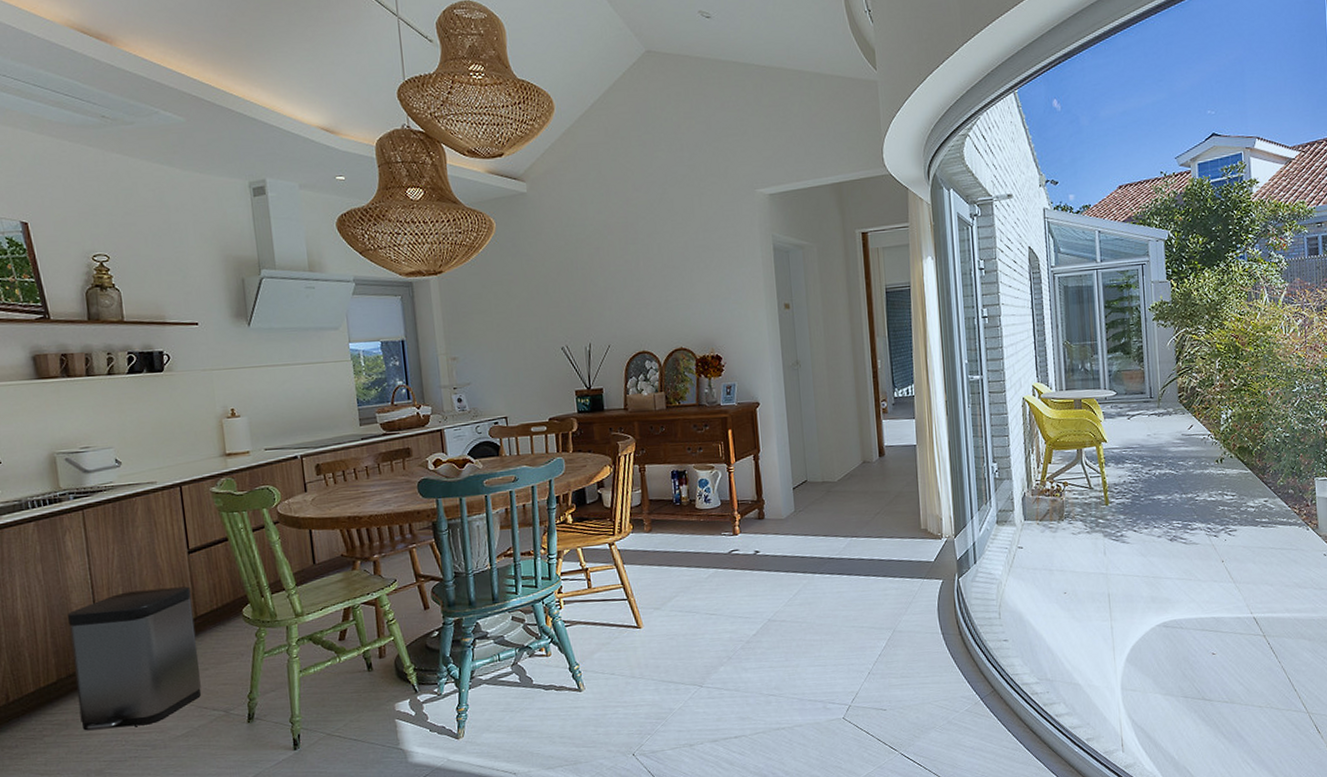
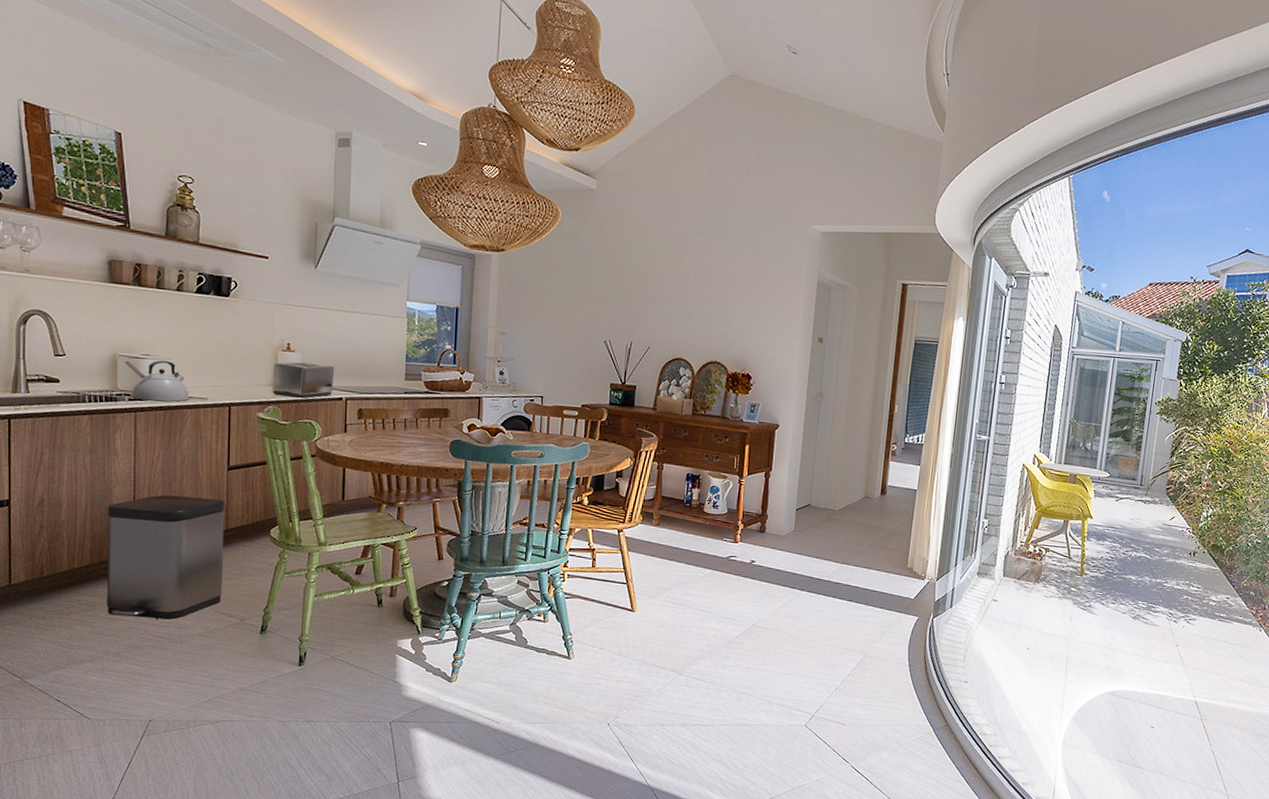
kettle: none [75,450,137,496] -> present [131,360,190,402]
toaster: none [220,424,286,465] -> present [271,361,335,398]

